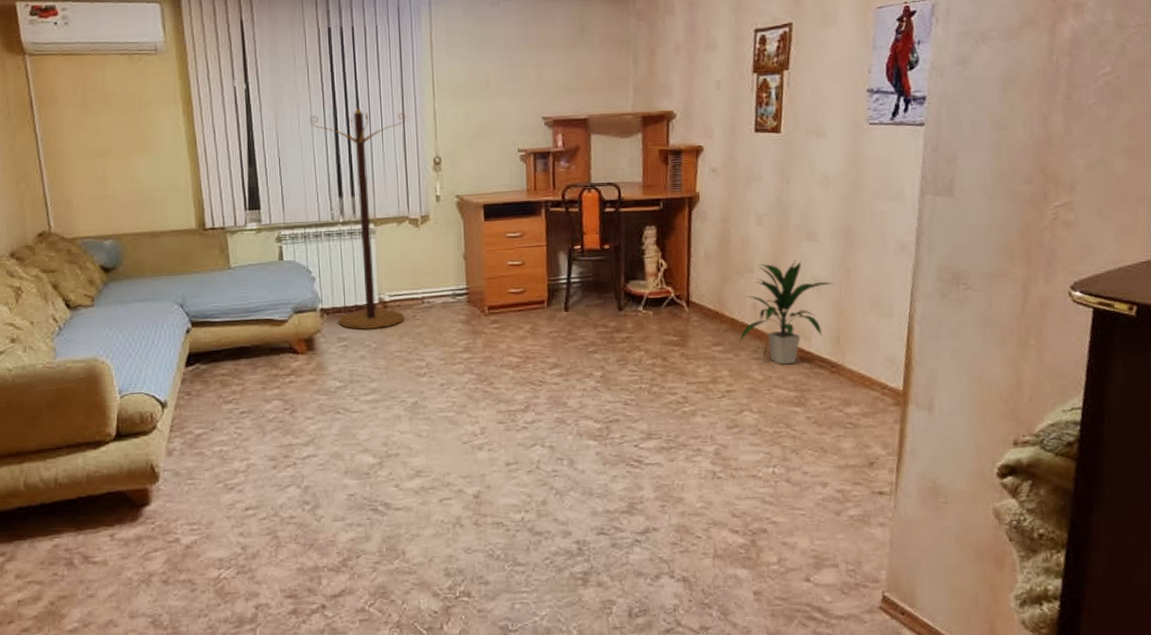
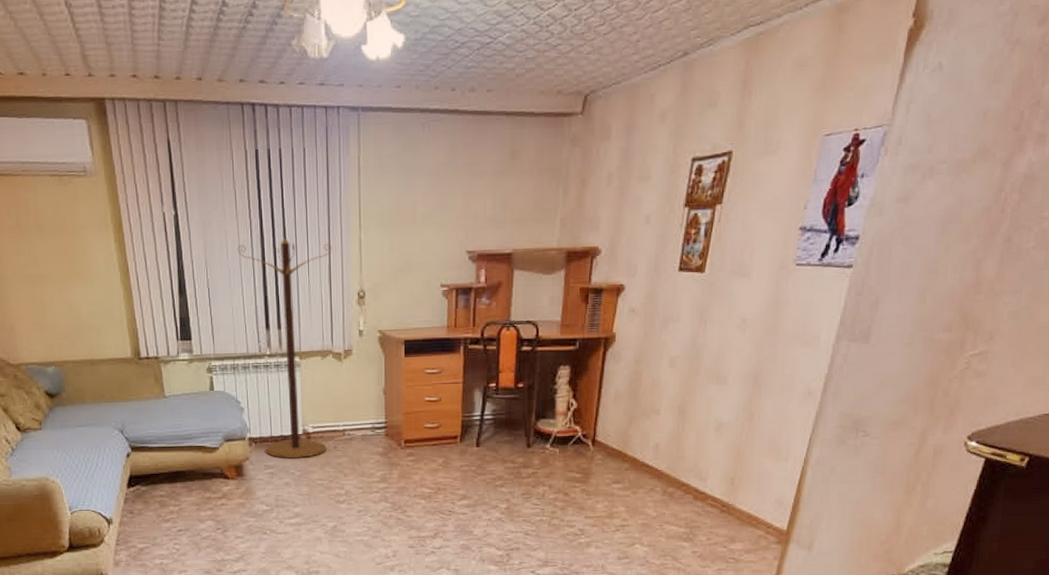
indoor plant: present [738,260,835,365] -> none [637,403,737,503]

